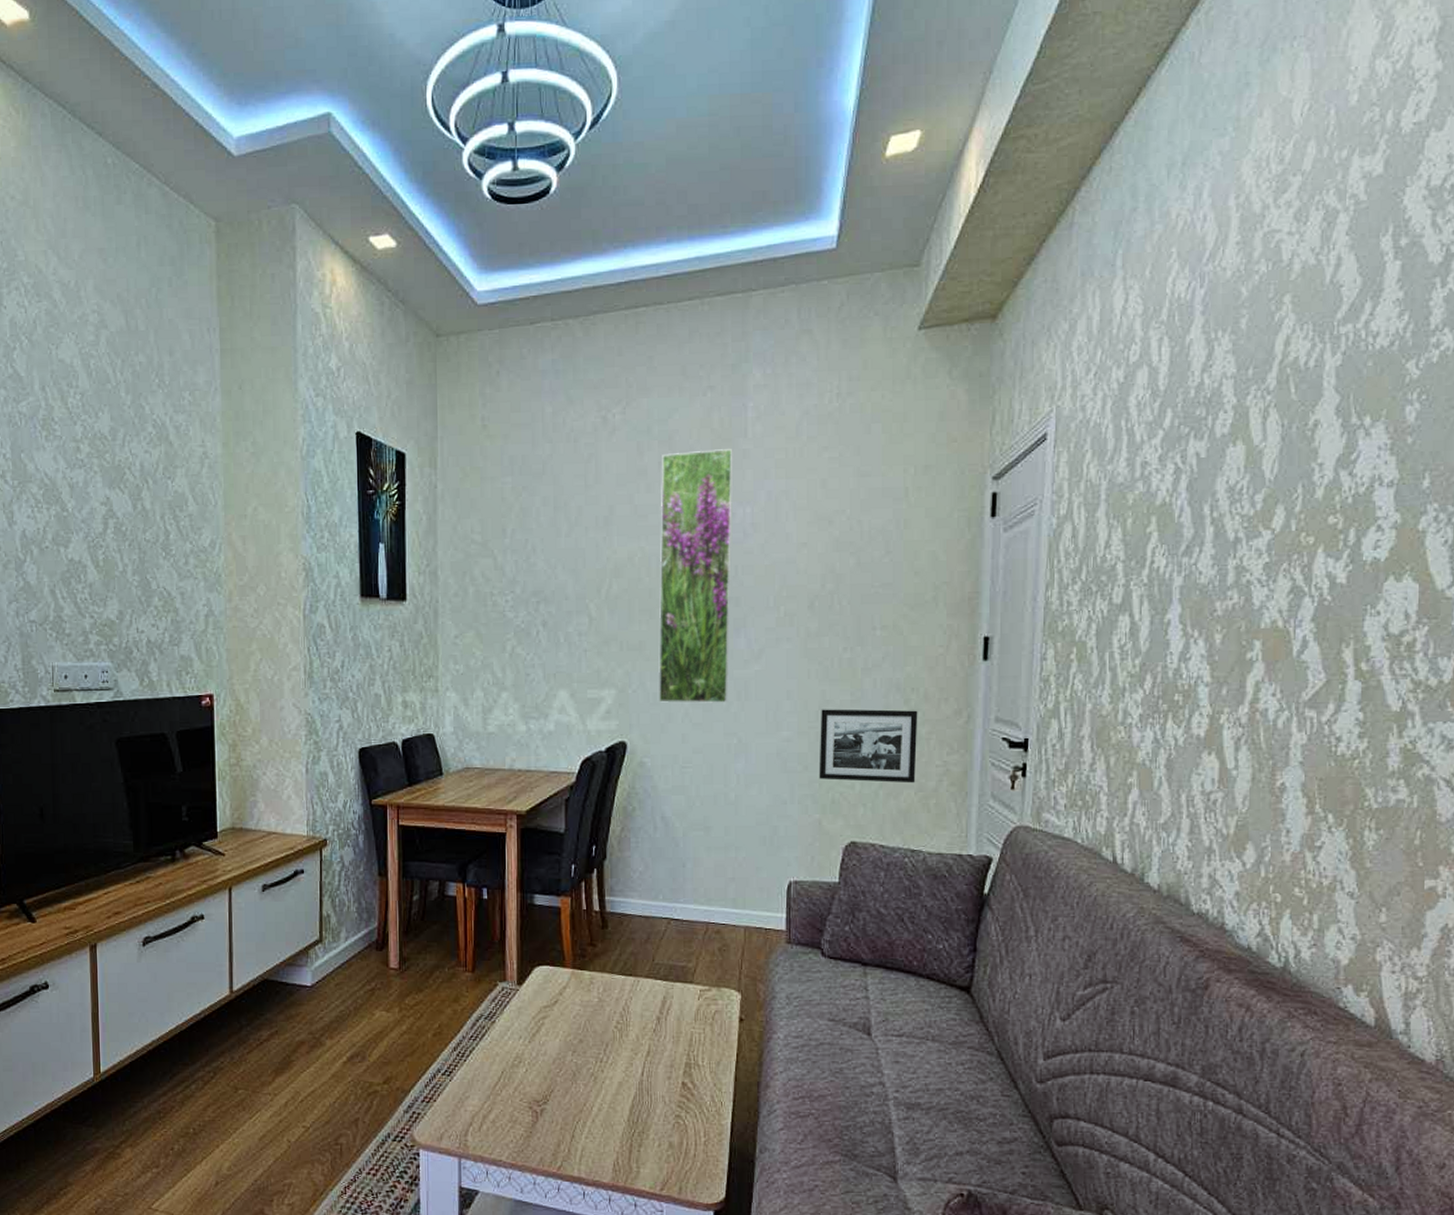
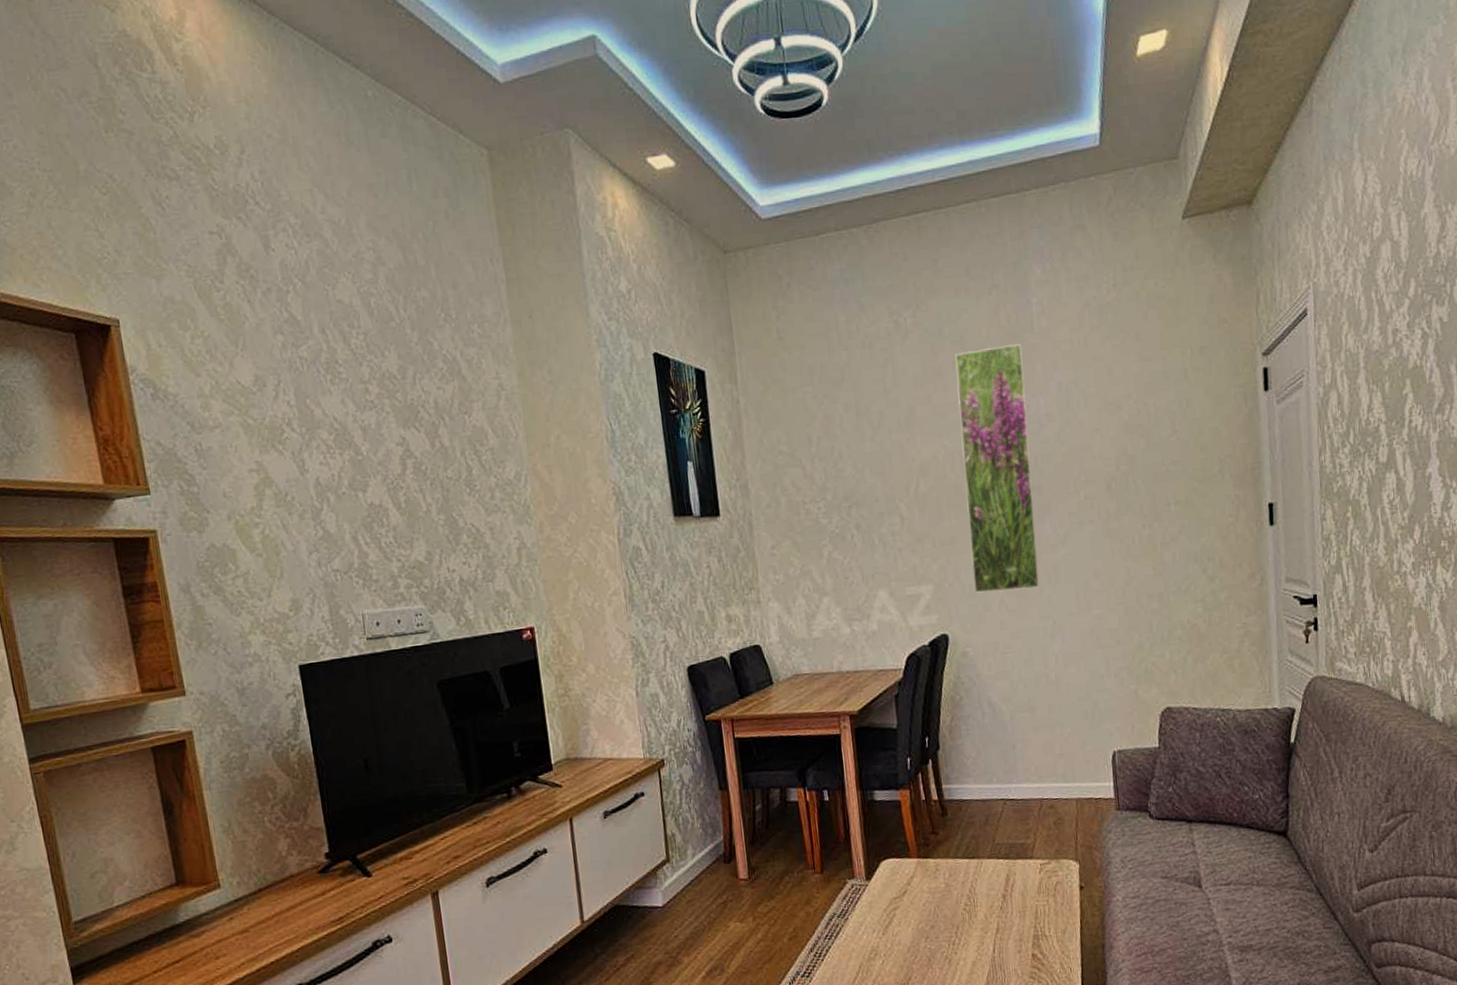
picture frame: present [819,709,918,783] -> none [1127,578,1220,652]

